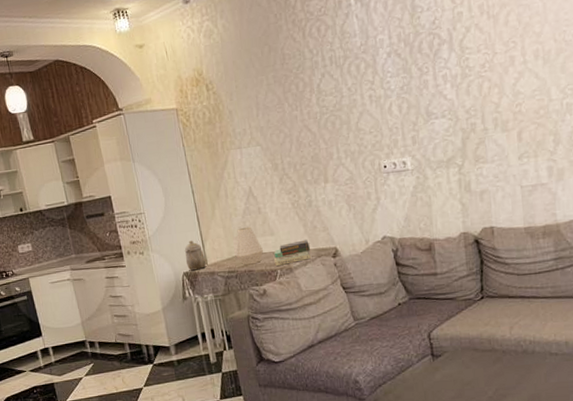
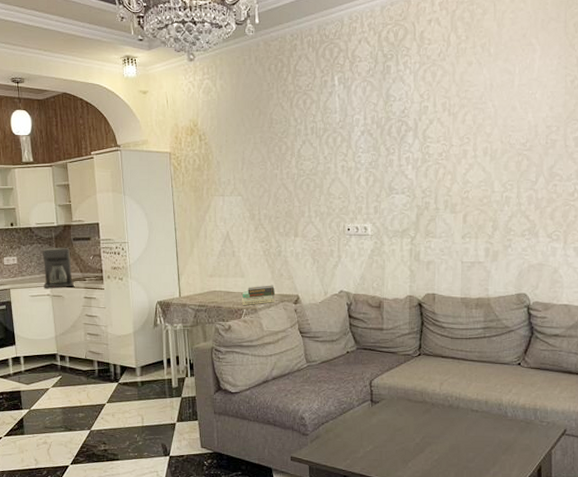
coffee maker: none [56,226,94,274] -> present [43,247,74,289]
teapot: present [184,240,207,271] -> none [161,273,180,301]
vase: present [236,226,264,265] -> none [208,267,234,302]

